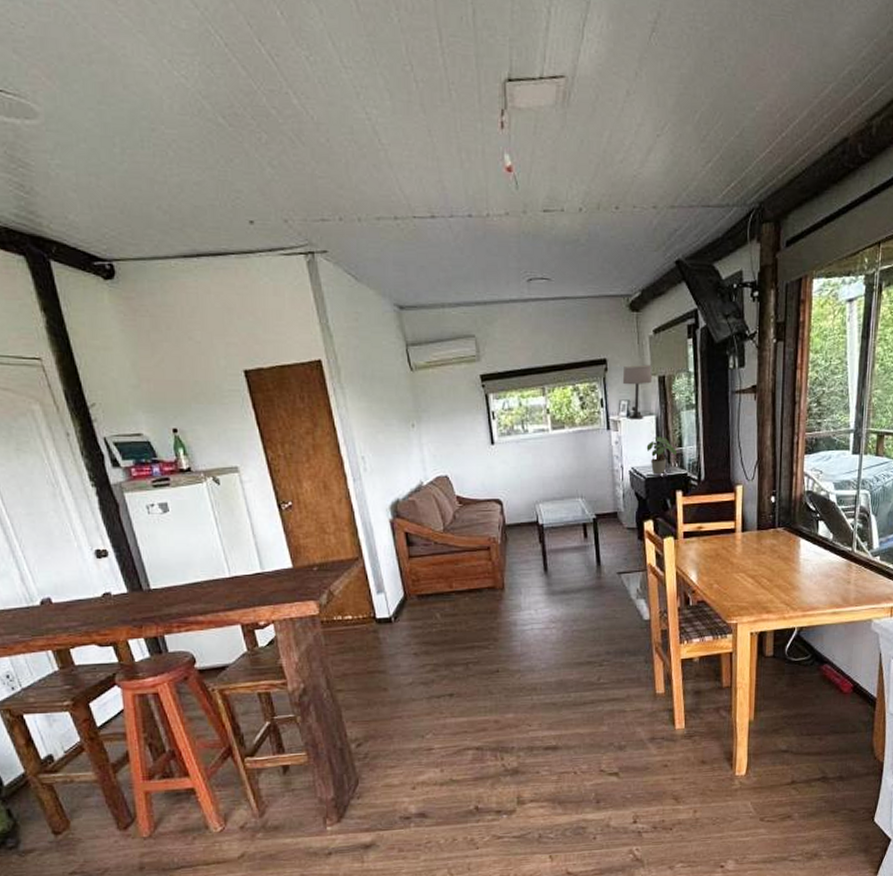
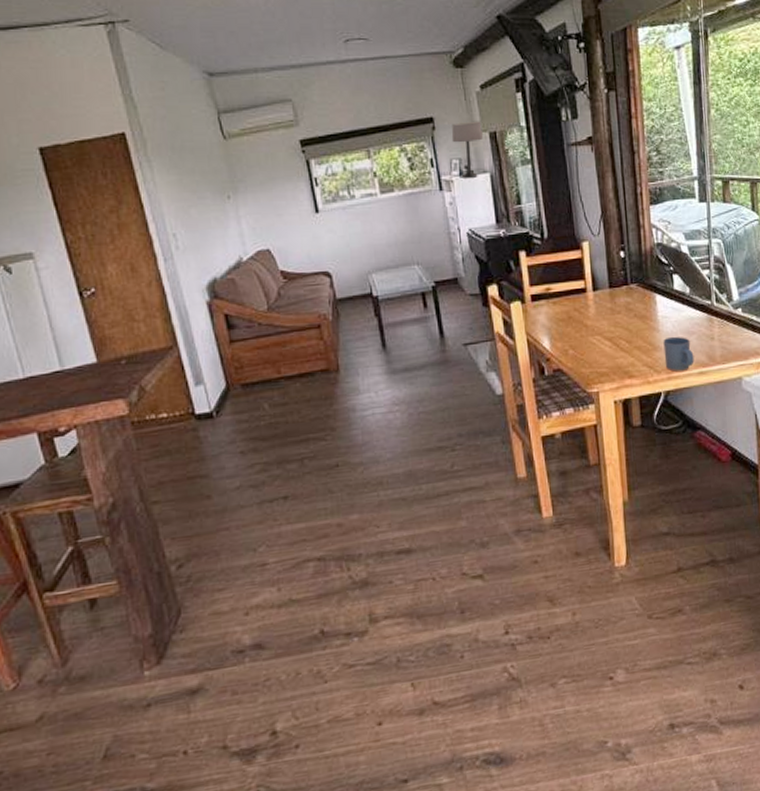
potted plant: present [646,436,676,473] -> none [483,194,516,234]
mug: none [801,578,830,610] -> present [663,336,694,372]

